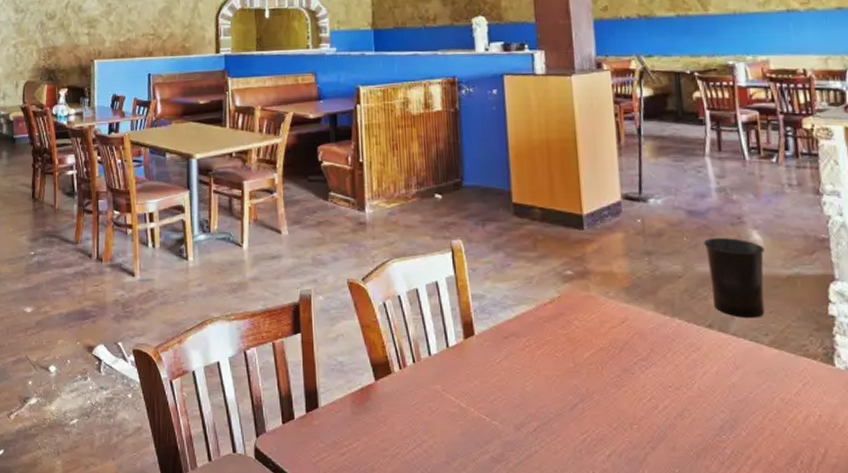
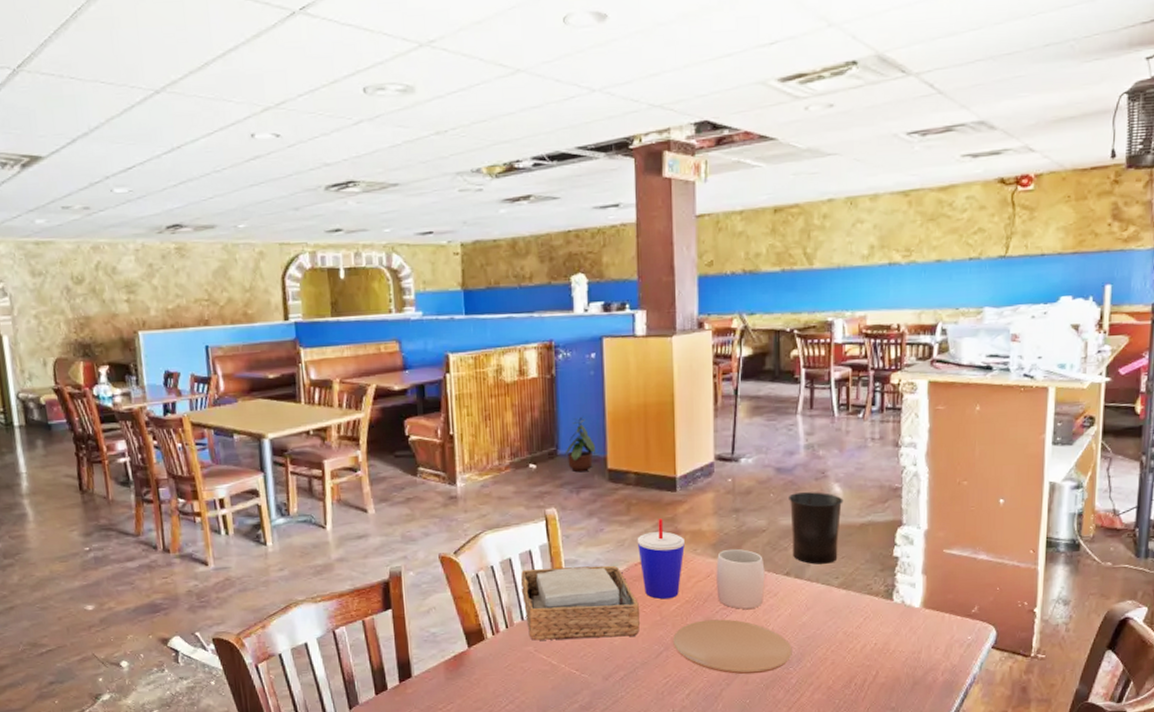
napkin holder: none [427,302,553,383] -> present [520,565,641,641]
potted plant: none [469,150,501,205] -> present [565,416,596,473]
beverage cup: none [545,257,596,345] -> present [637,518,685,600]
plate: none [588,371,724,439] -> present [672,619,792,675]
mug: none [630,294,687,362] -> present [715,548,765,609]

